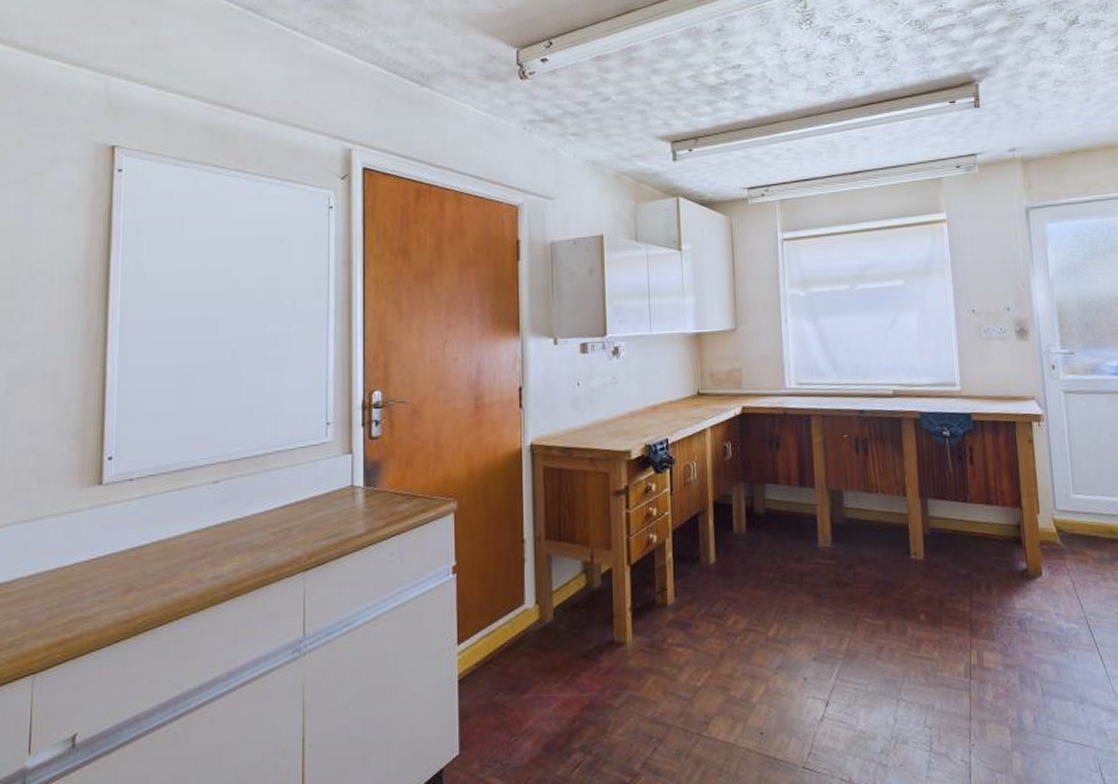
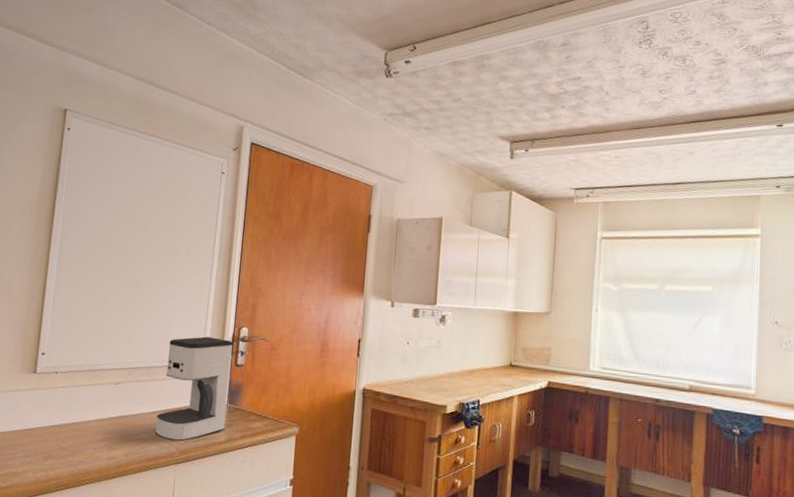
coffee maker: none [272,408,365,543] -> present [155,336,234,442]

